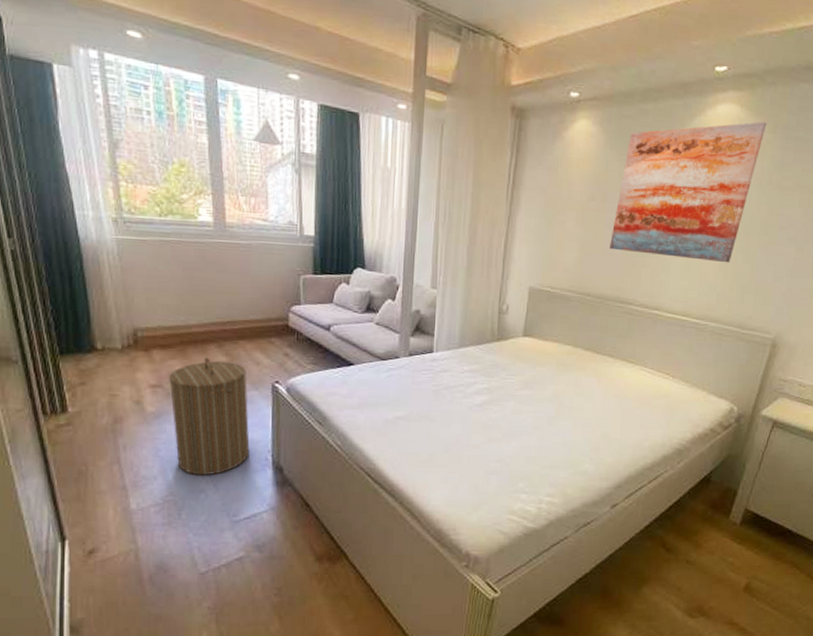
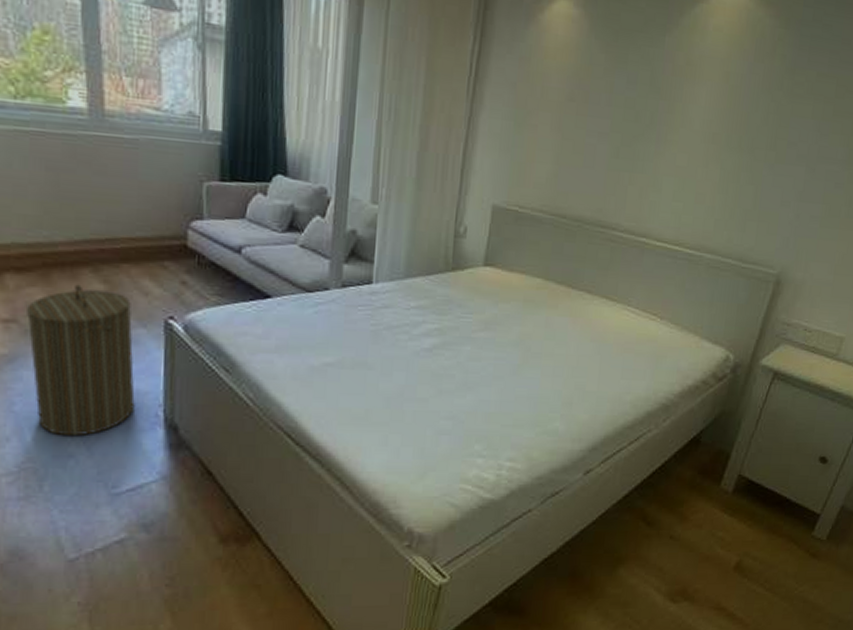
wall art: present [610,121,767,263] -> none [591,13,779,183]

